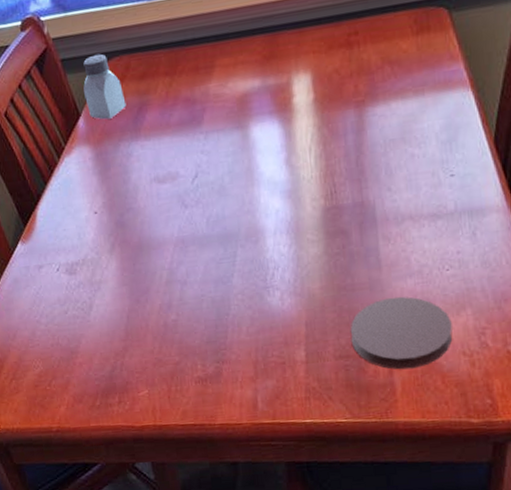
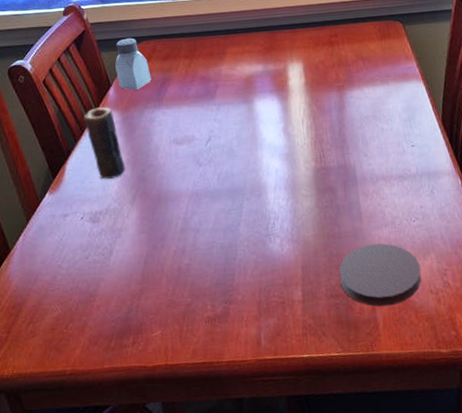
candle: none [52,141,102,227] -> present [84,107,126,180]

